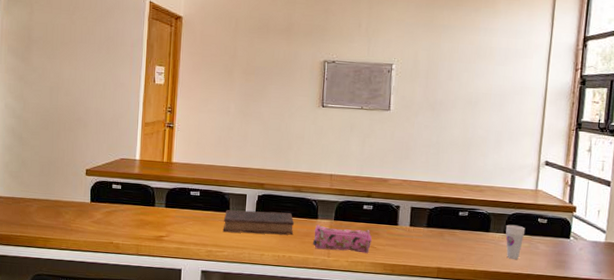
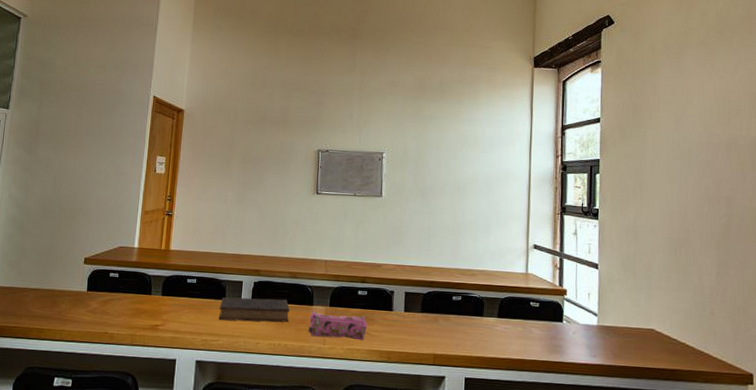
cup: present [505,224,526,260] -> none [499,308,519,345]

